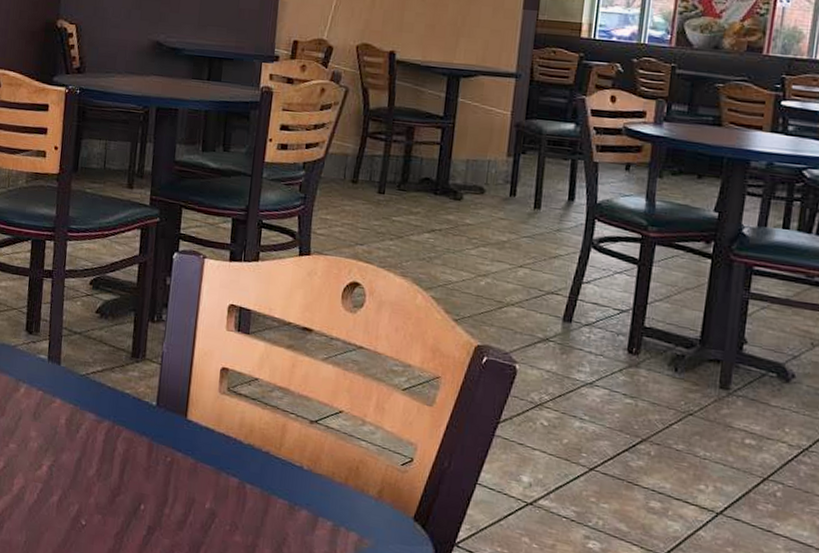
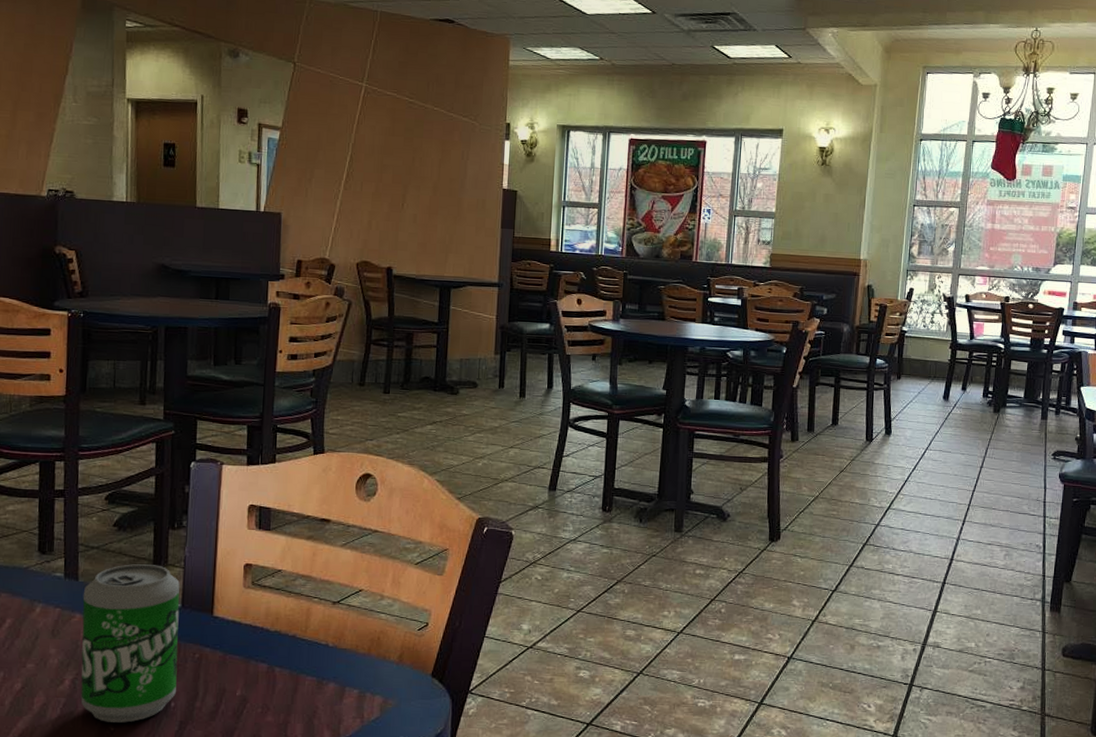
soda can: none [56,354,156,519] -> present [80,564,180,723]

